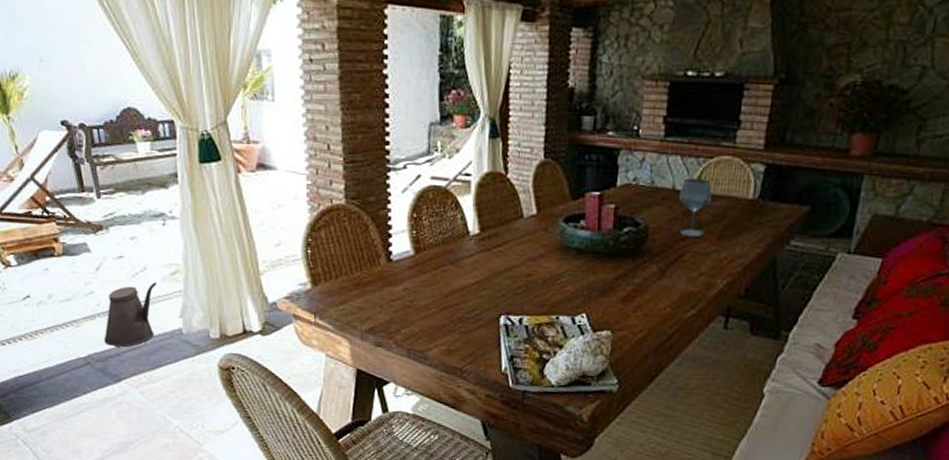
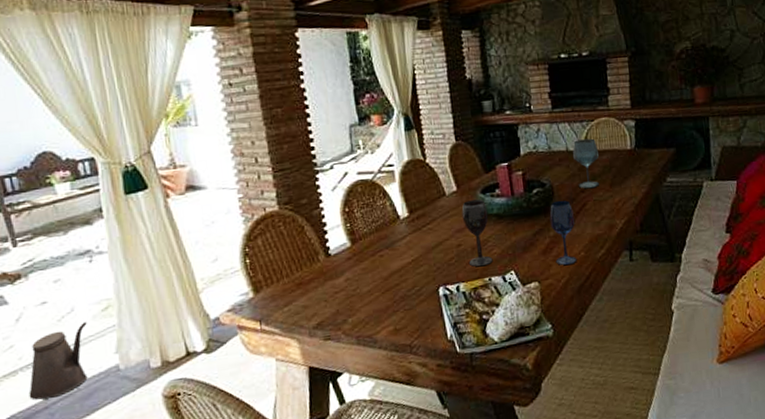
wine glass: none [537,228,568,303] -> present [461,199,493,267]
wineglass: none [635,245,668,320] -> present [549,200,577,266]

